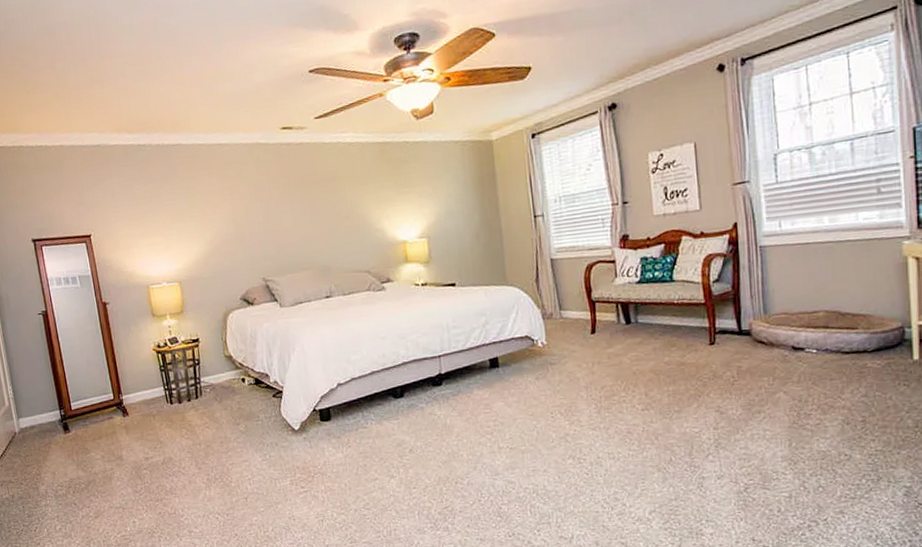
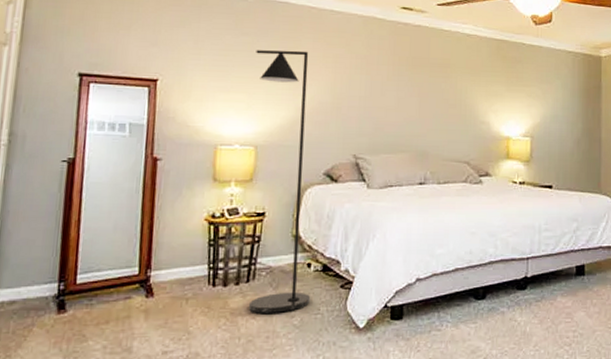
floor lamp: none [162,187,251,423] -> present [248,50,311,314]

